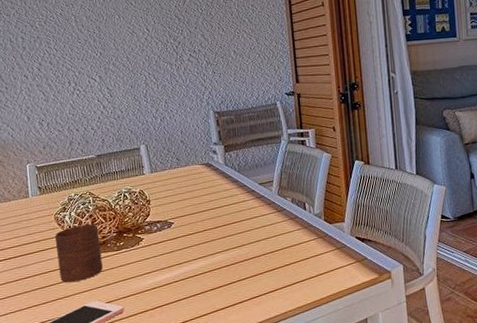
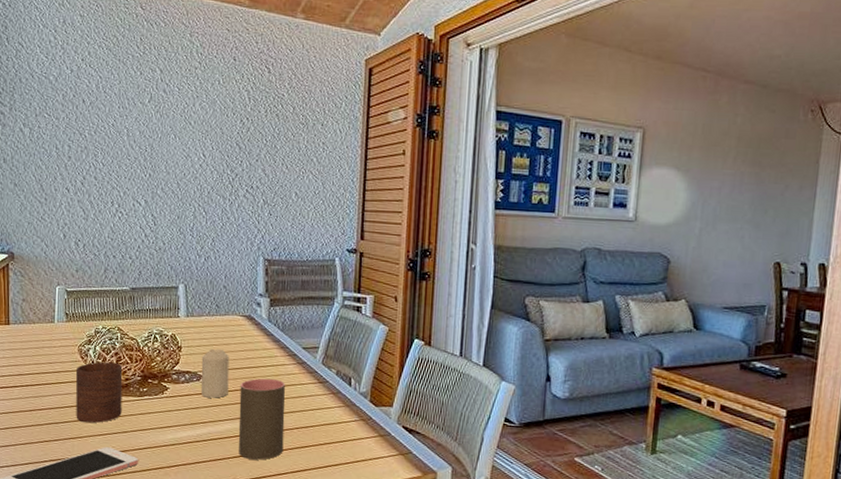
candle: none [169,196,198,241] -> present [201,348,230,398]
cup: none [208,214,255,289] -> present [238,378,285,460]

